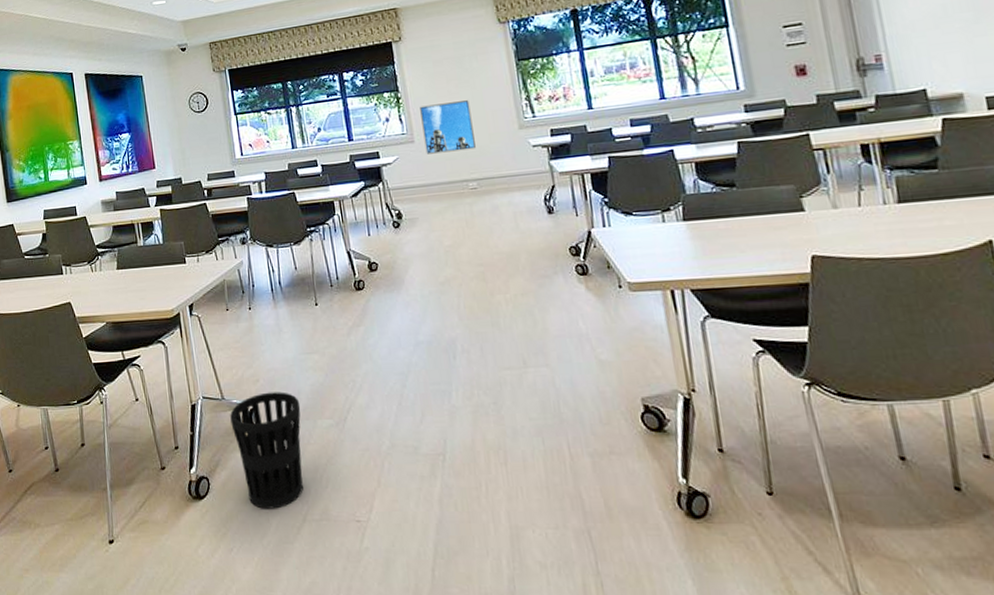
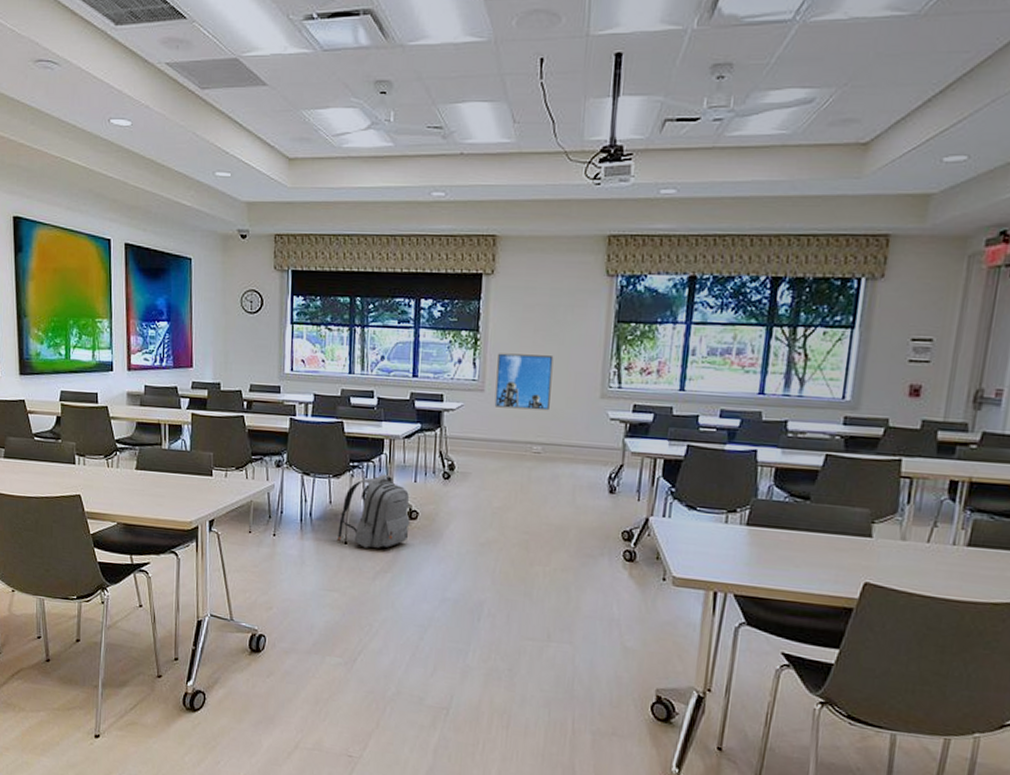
wastebasket: present [230,392,303,509] -> none [236,621,311,733]
backpack: none [307,233,373,306] -> present [338,474,410,548]

